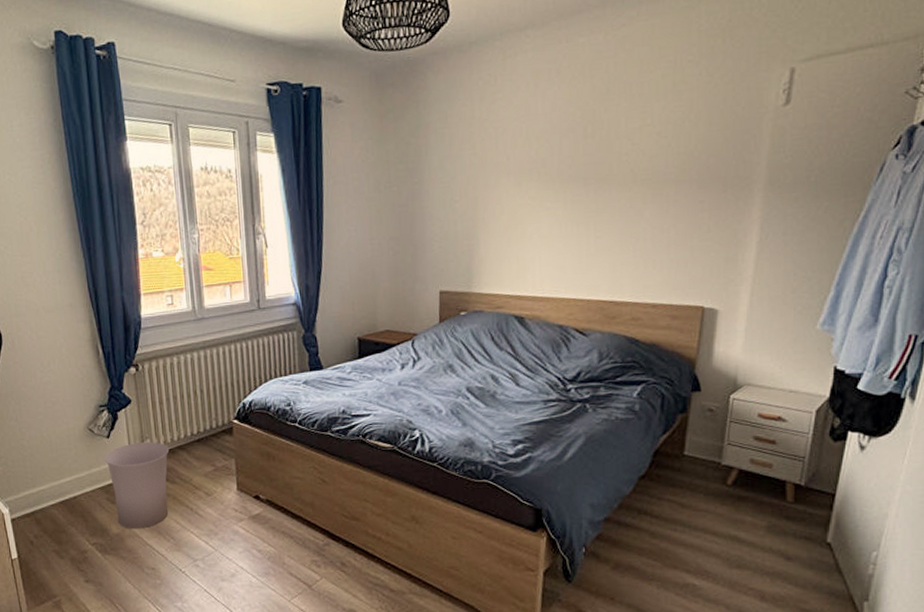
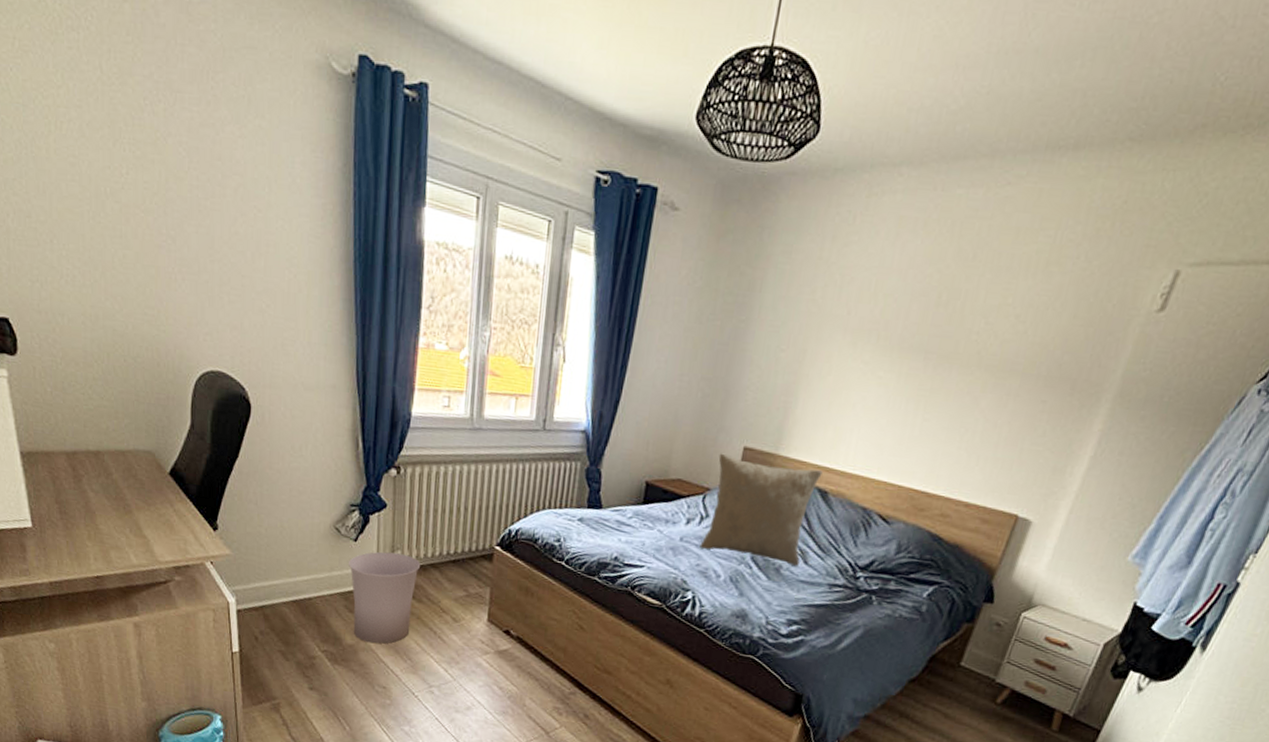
pillow: none [417,299,515,390] -> present [699,453,823,566]

